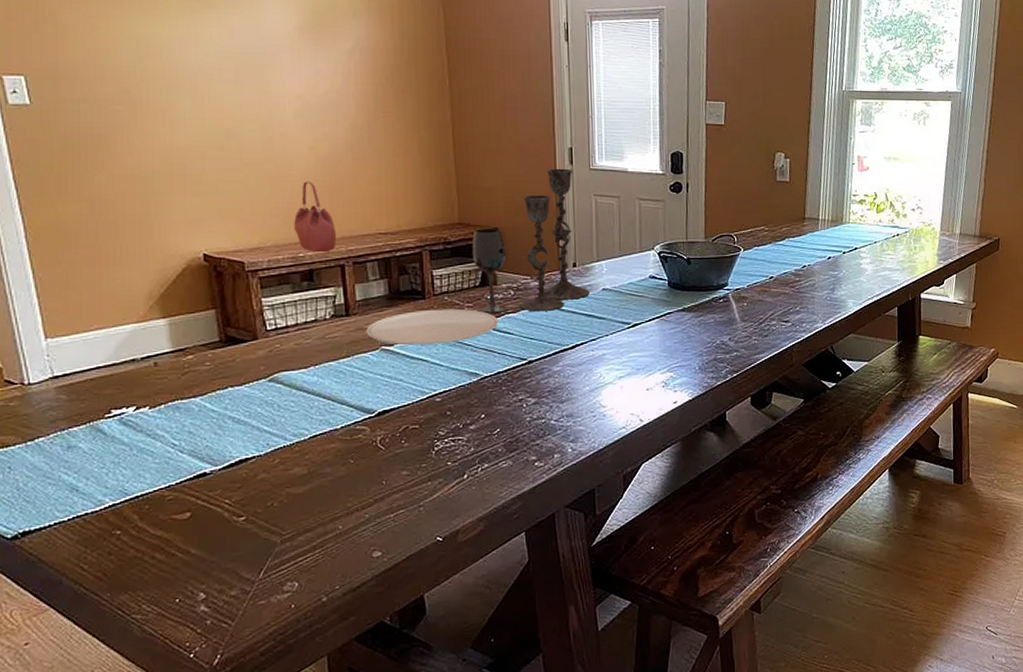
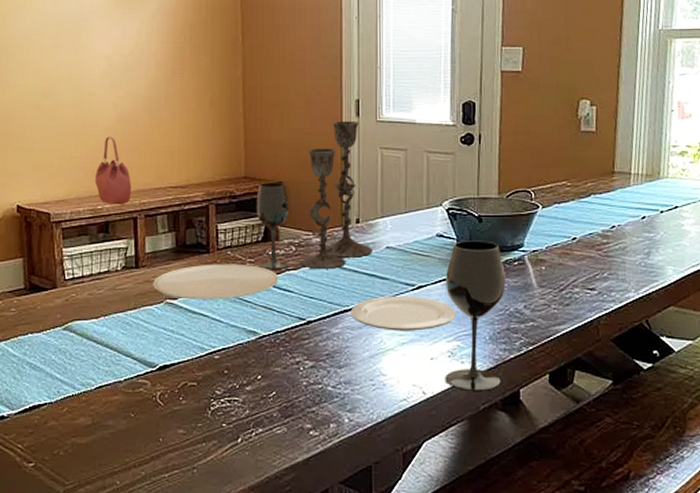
plate: none [570,333,669,366] -> present [350,295,456,331]
wineglass: none [658,281,713,416] -> present [445,240,506,391]

